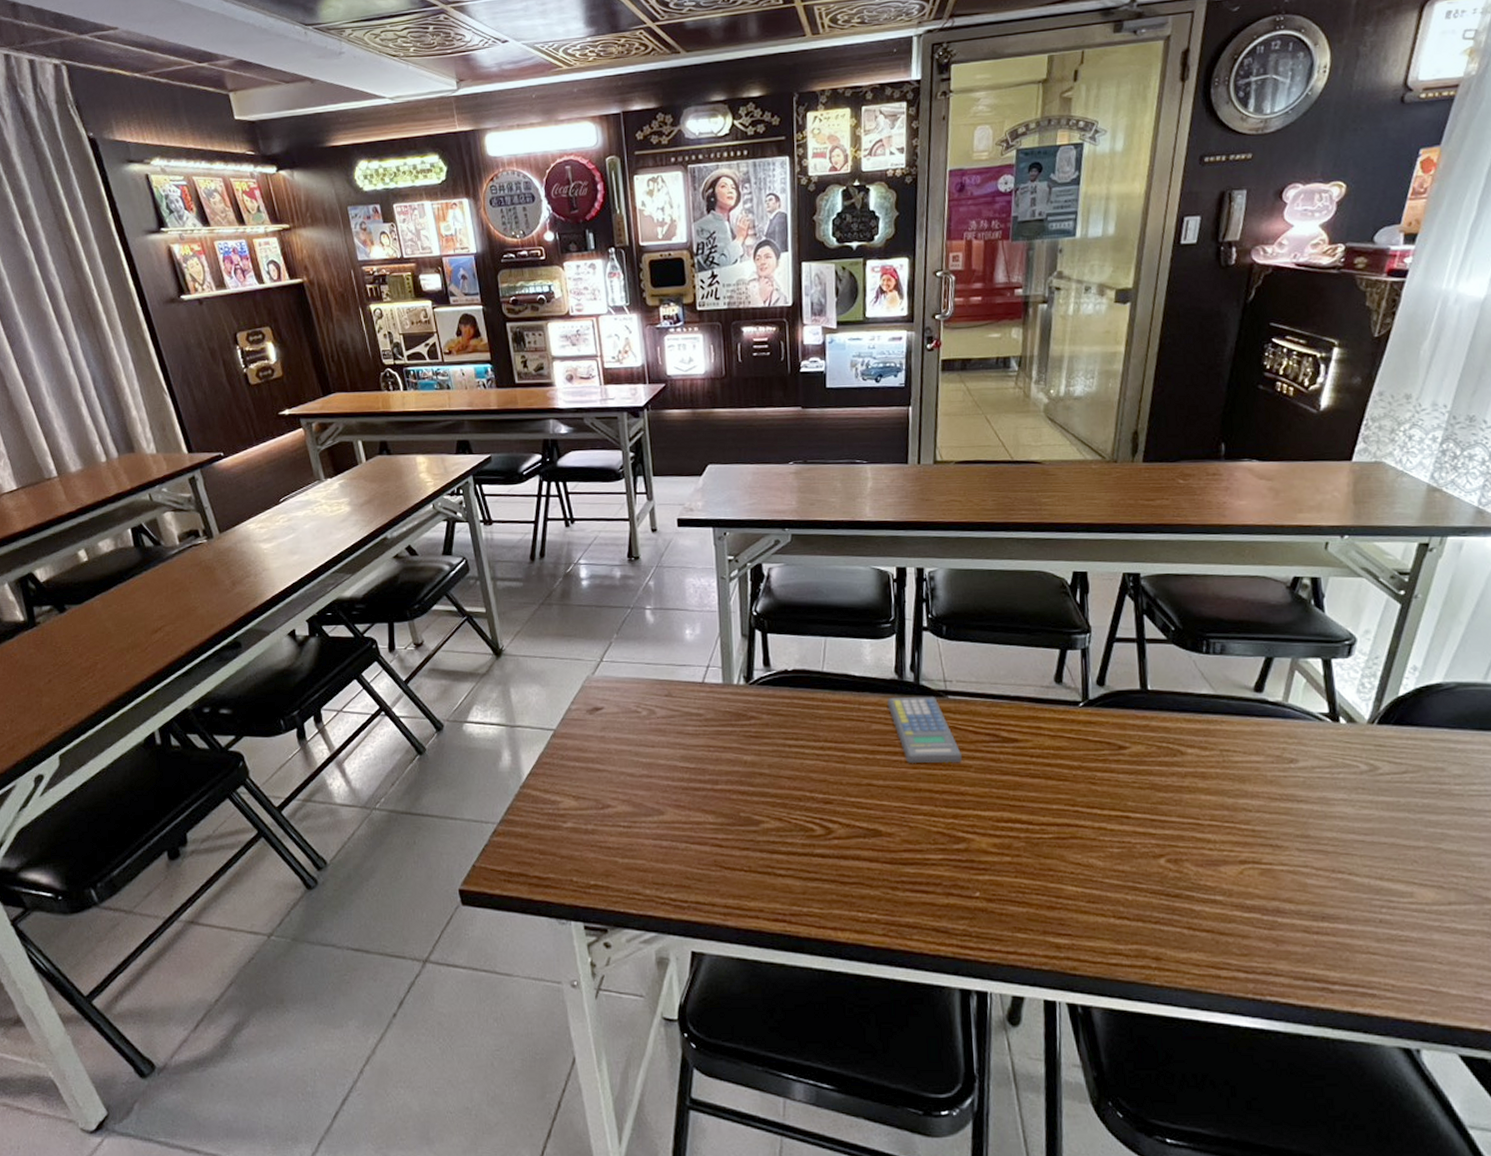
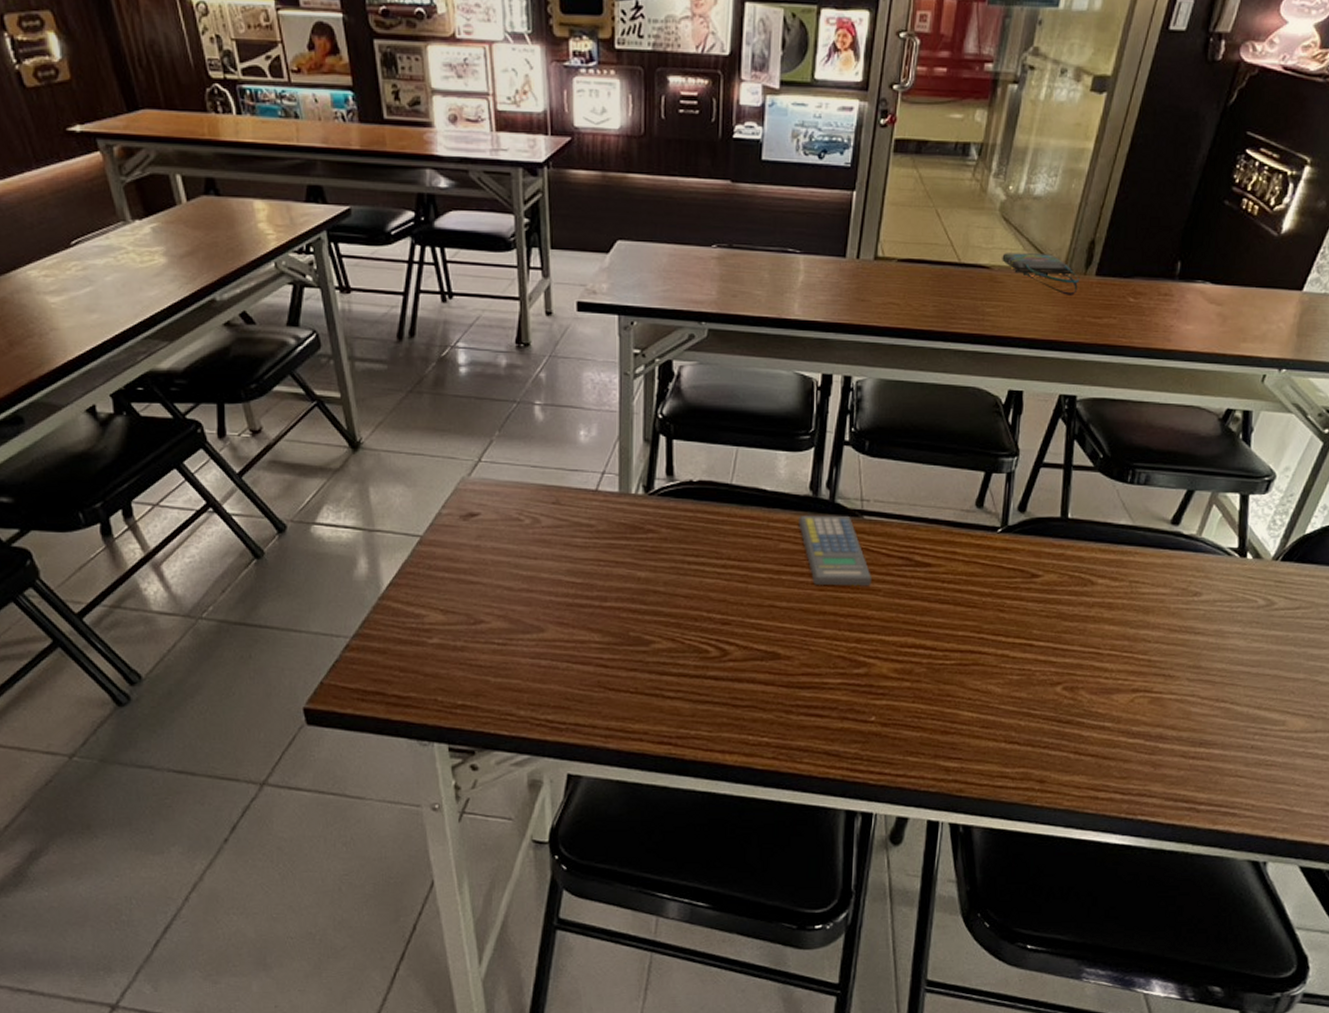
tote bag: none [1051,446,1128,482] -> present [1002,253,1080,295]

